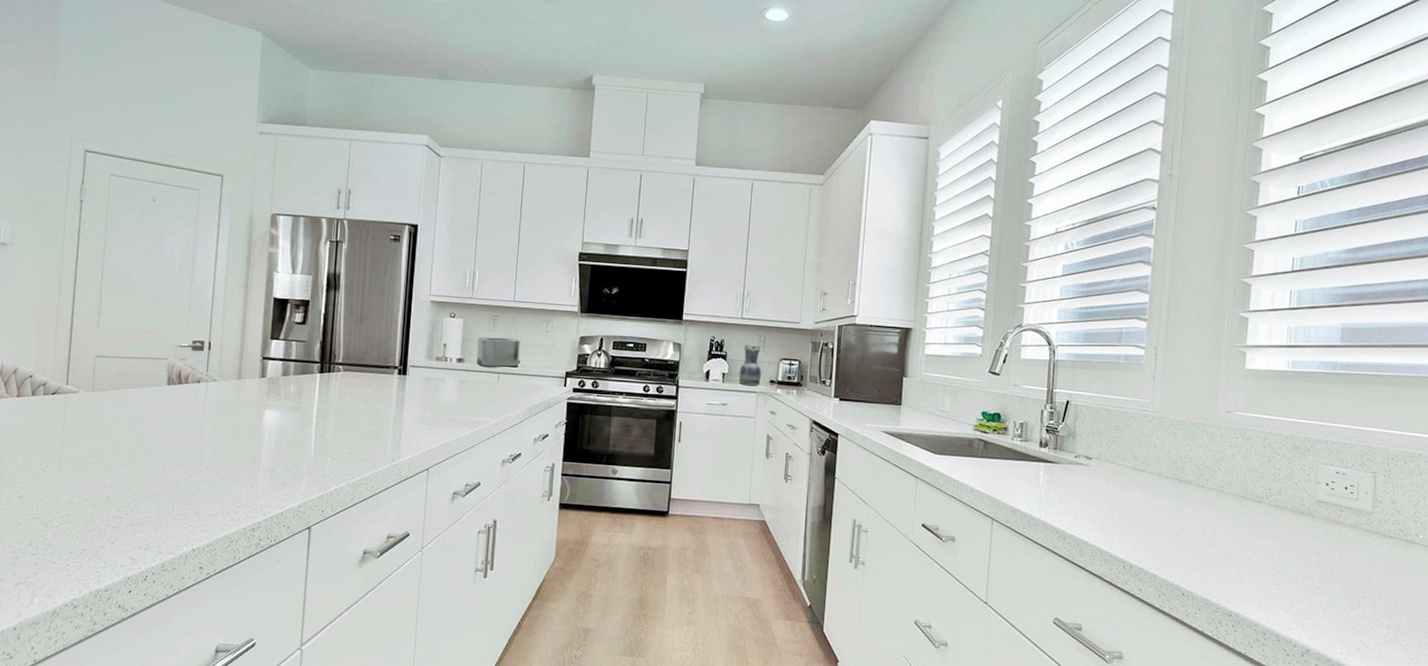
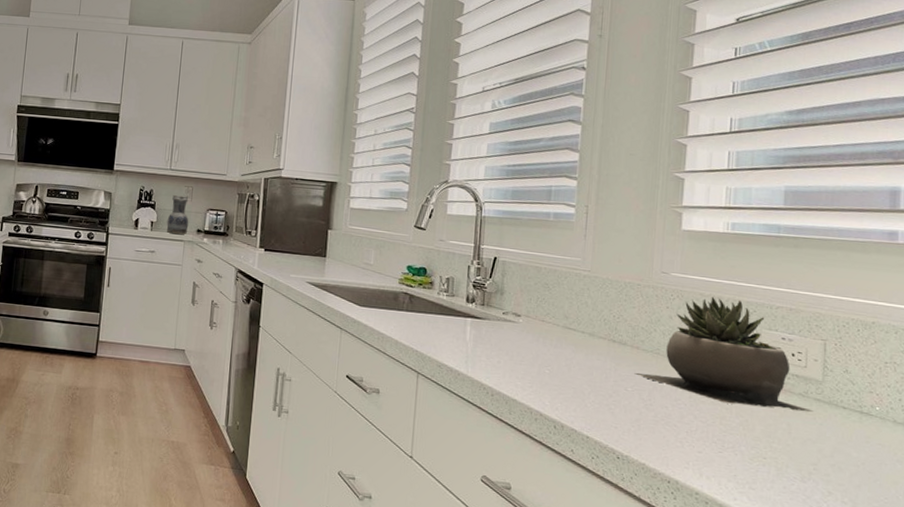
succulent plant: none [1199,434,1364,542] -> present [634,297,814,412]

